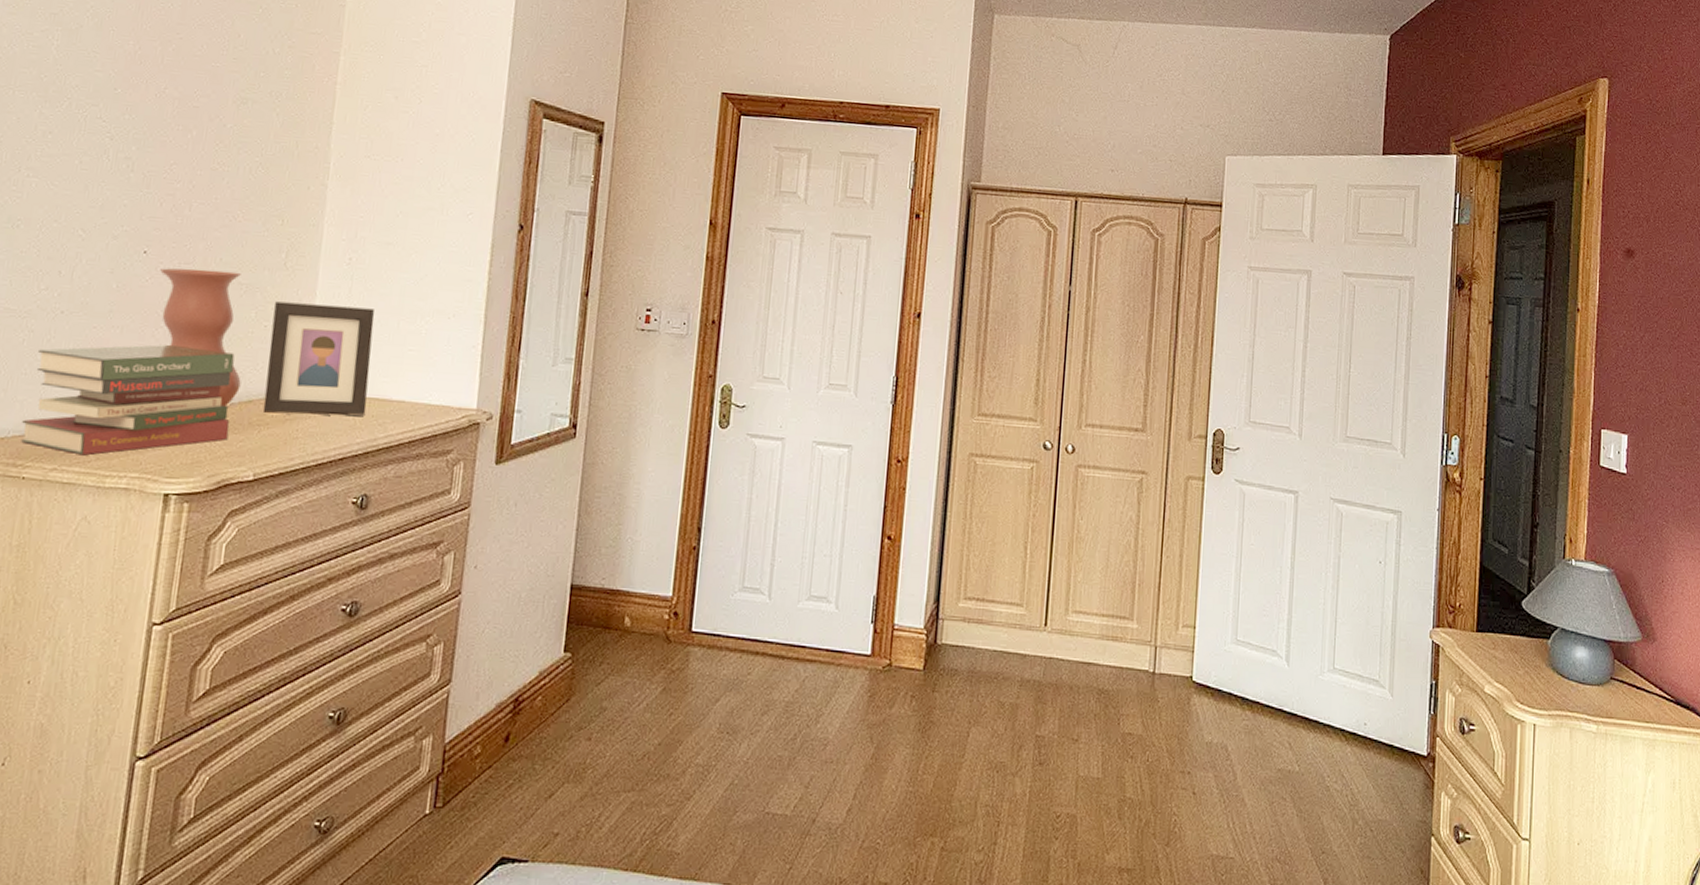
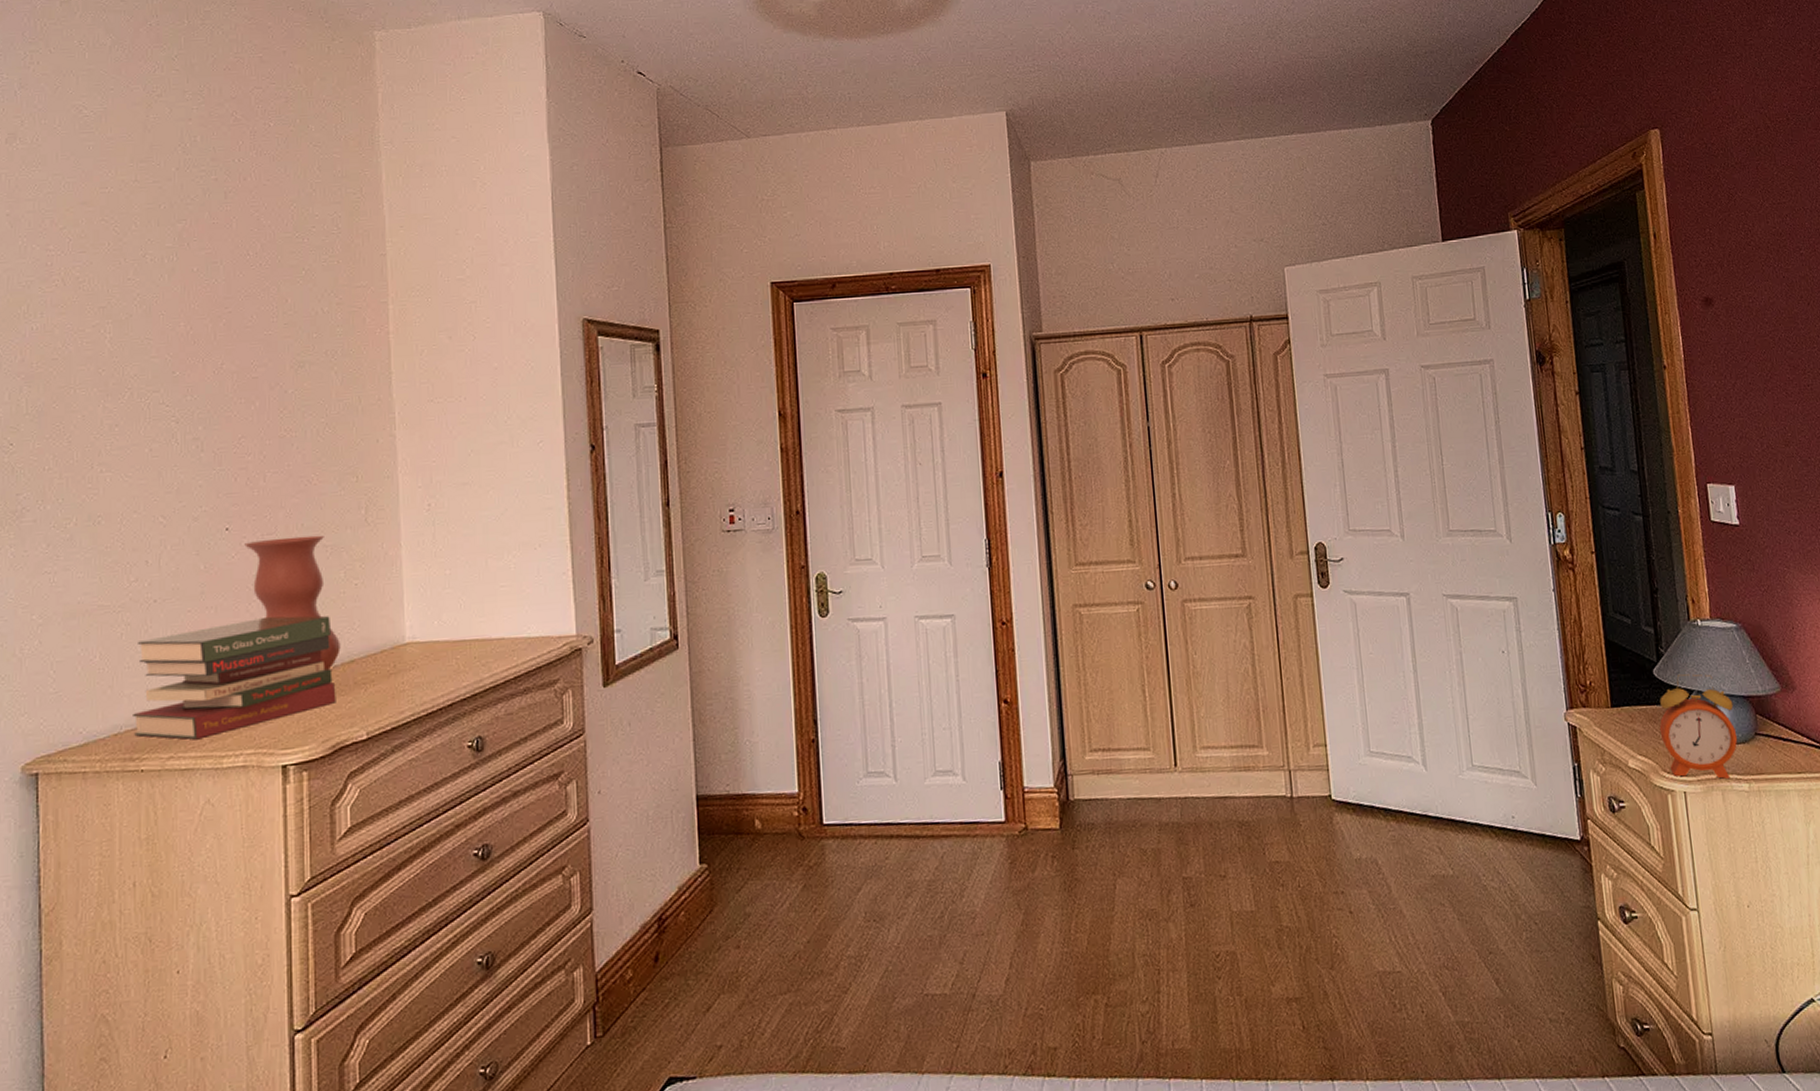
picture frame: present [262,301,375,416] -> none [362,551,468,672]
alarm clock: none [1519,610,1594,717] -> present [1659,674,1738,779]

